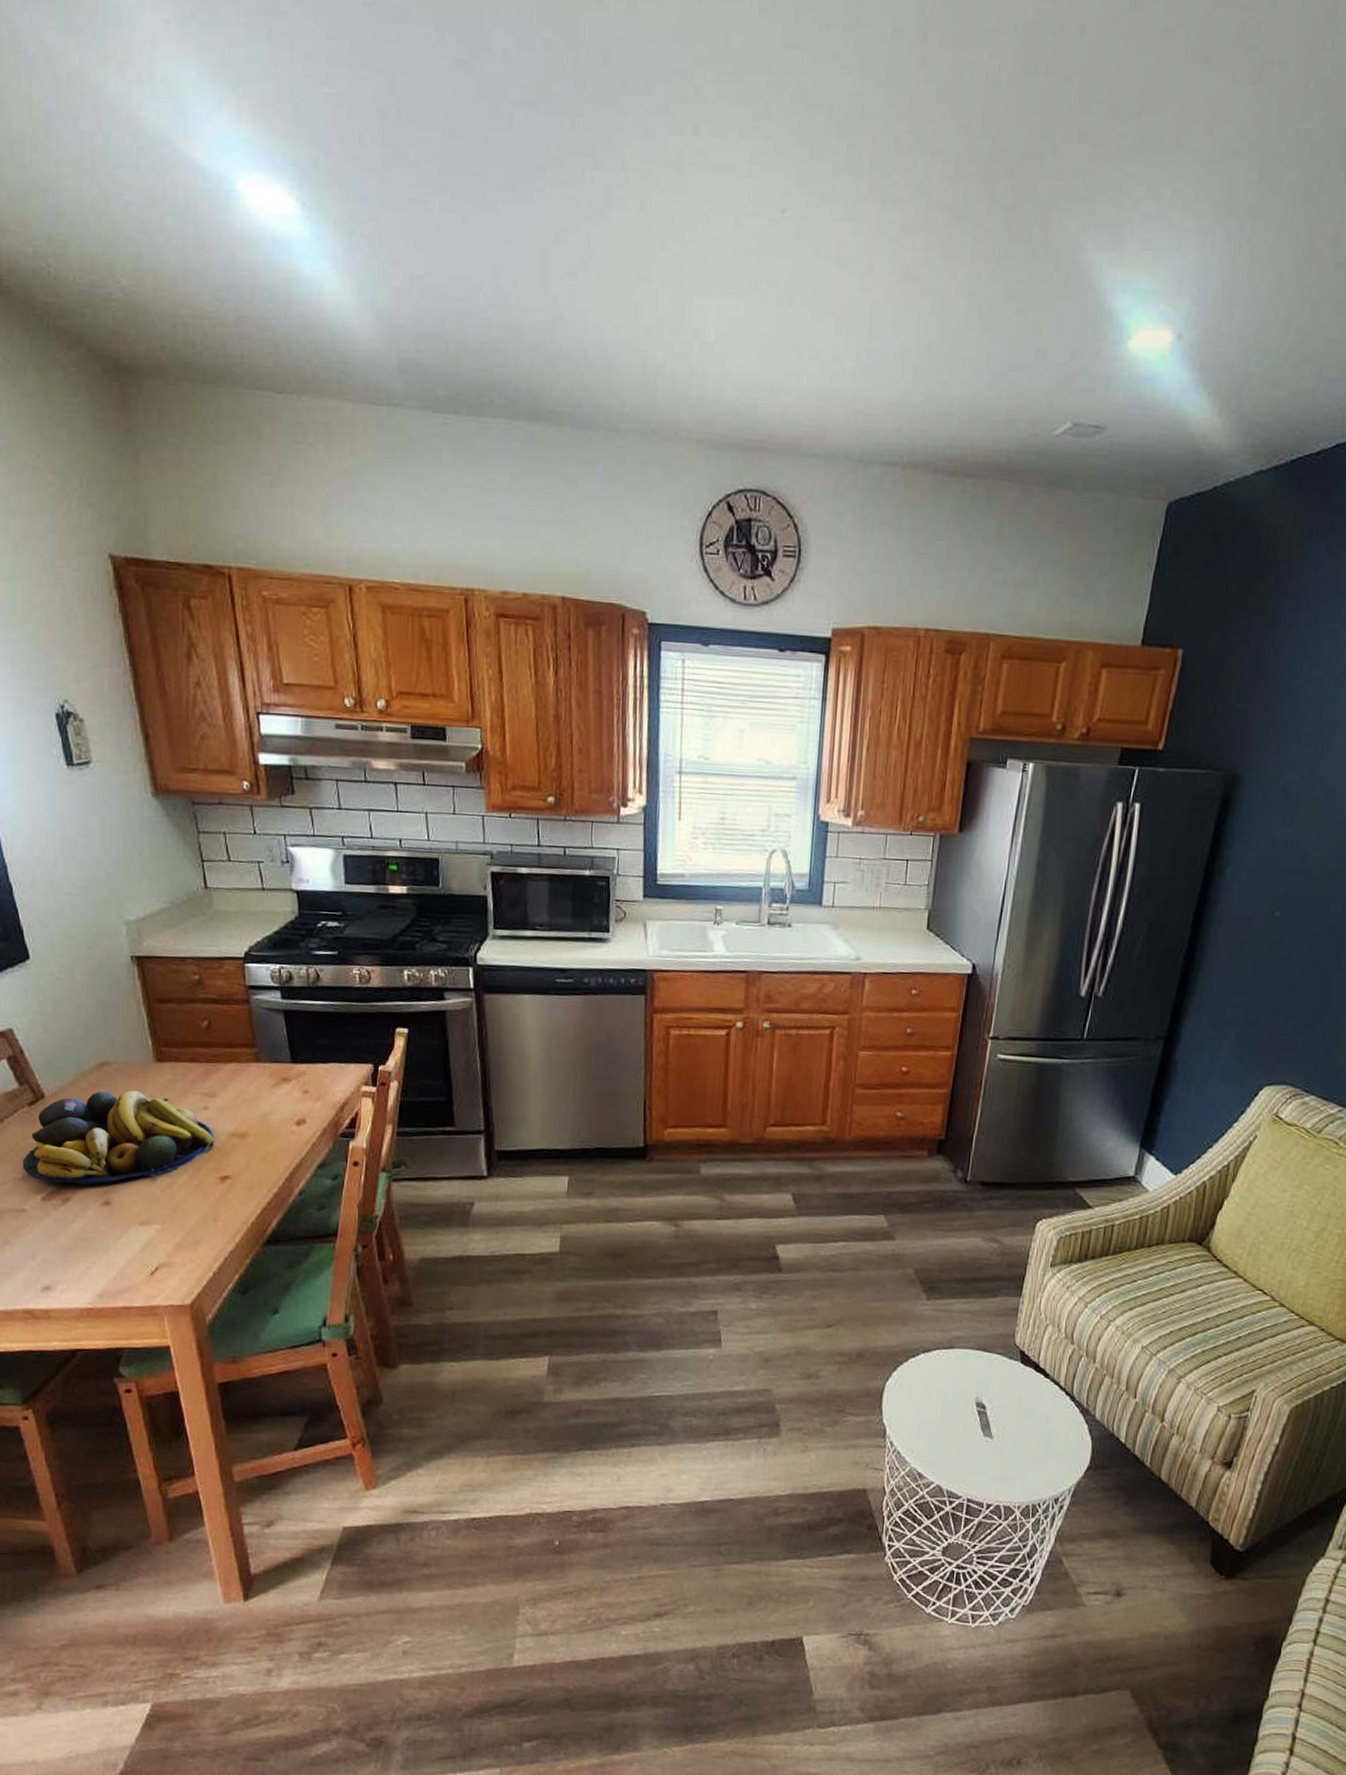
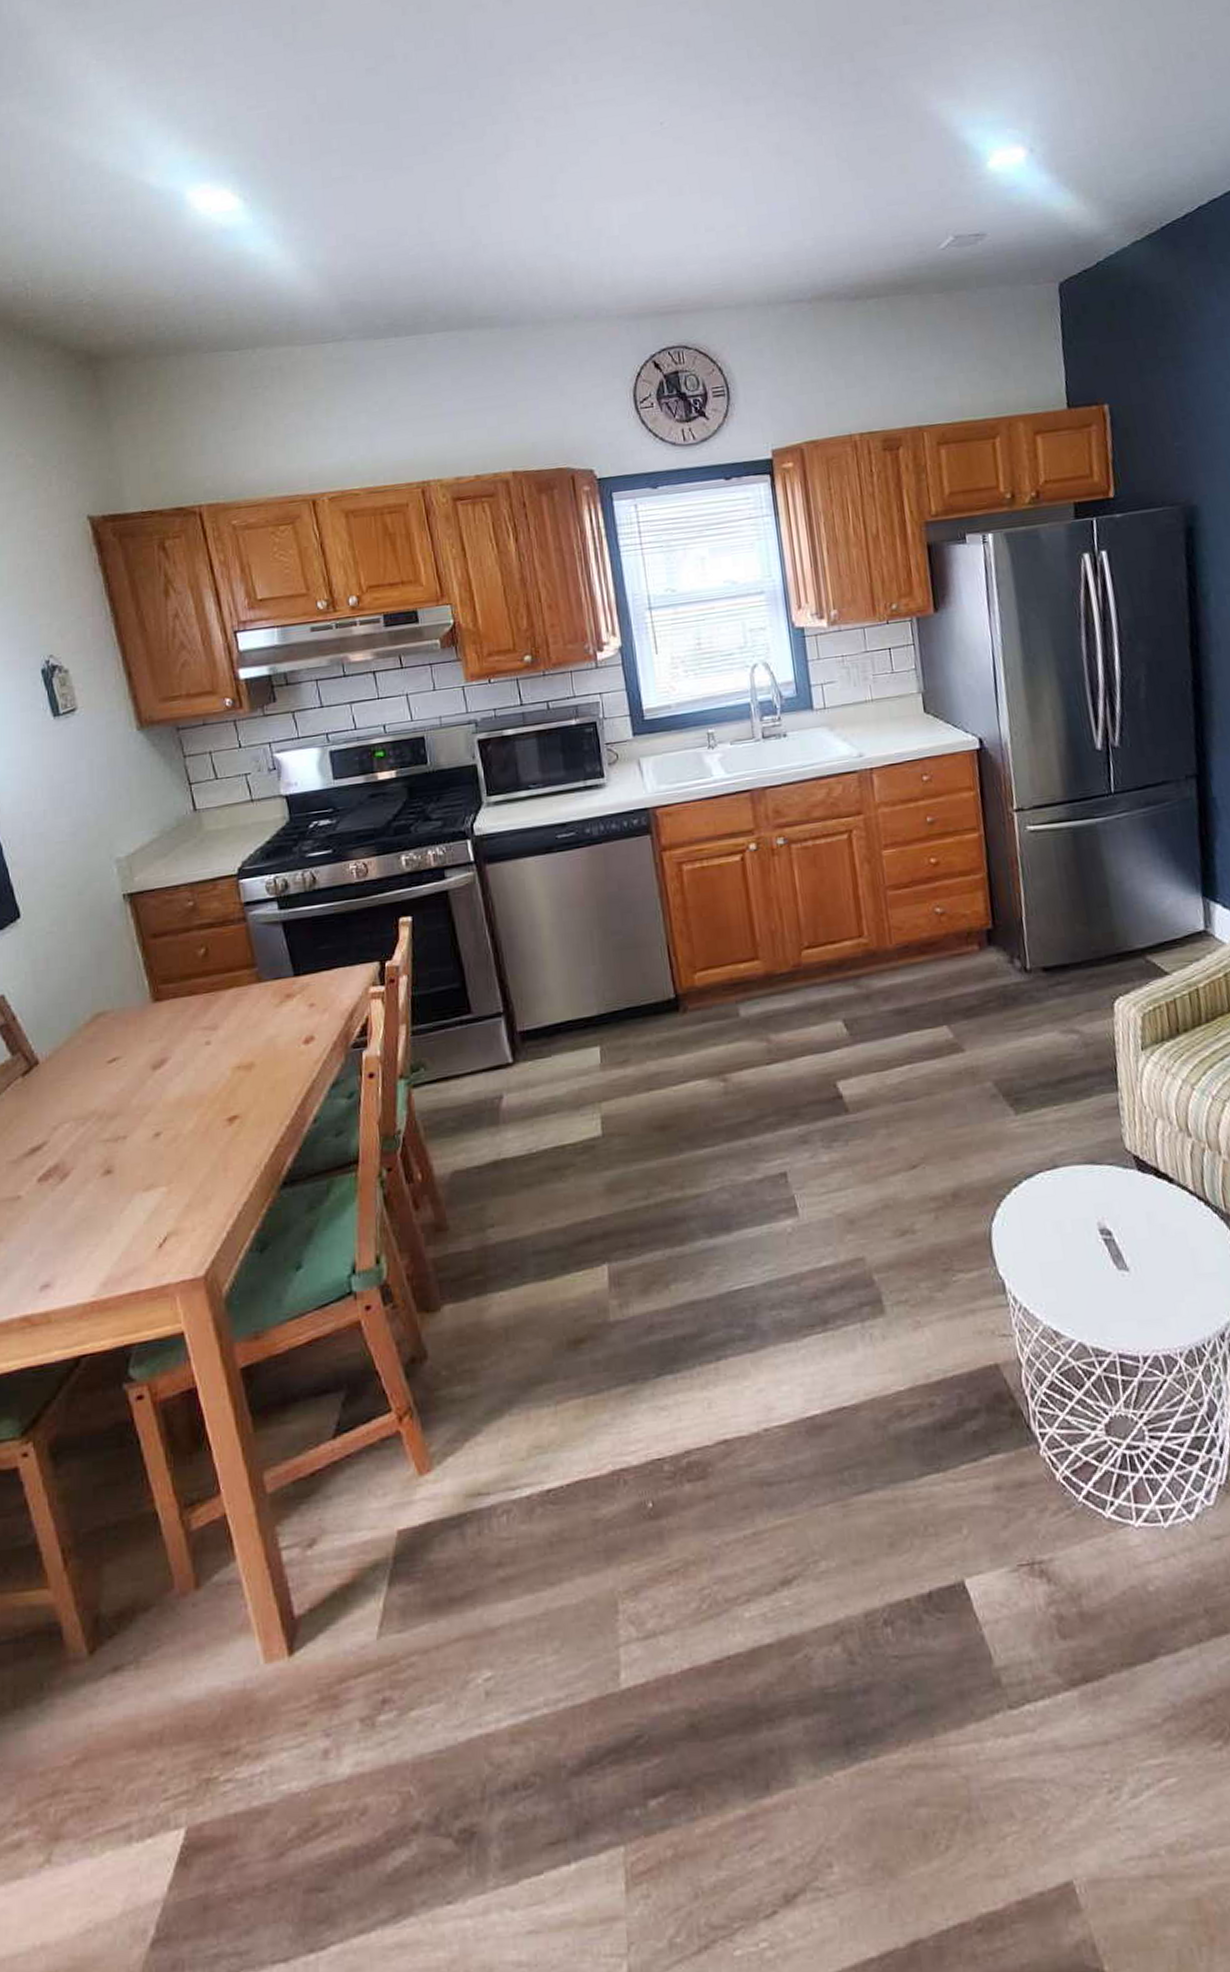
fruit bowl: present [22,1090,214,1186] -> none [17,1037,219,1160]

